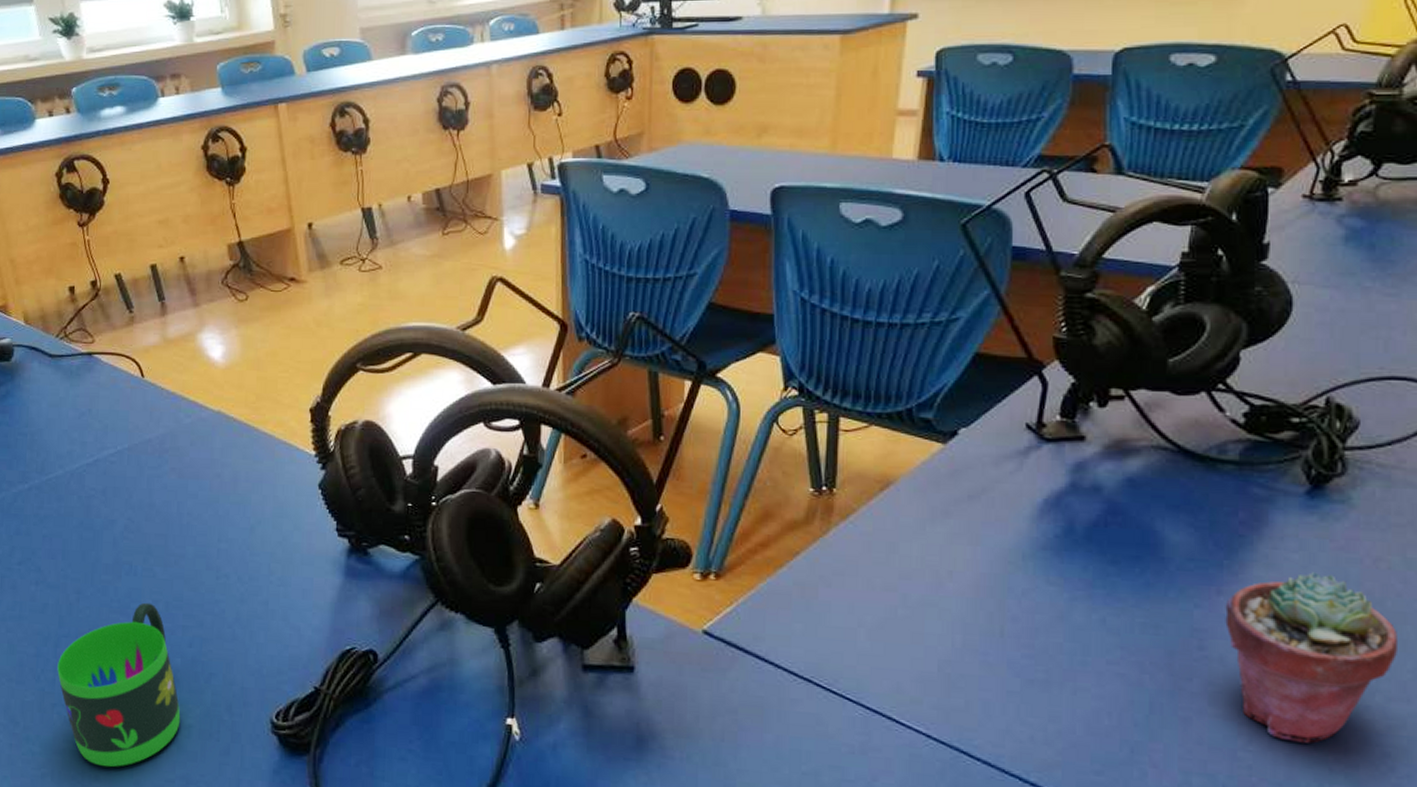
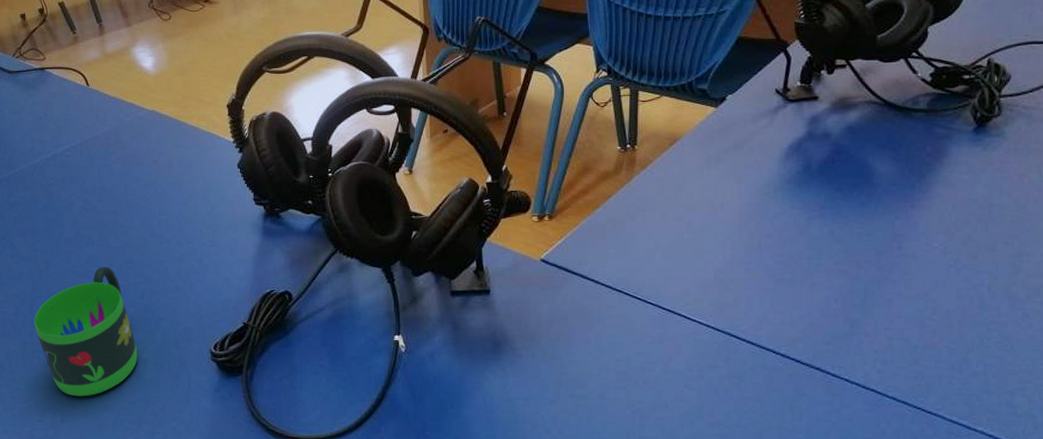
potted succulent: present [1225,572,1397,743] -> none [917,188,1034,311]

